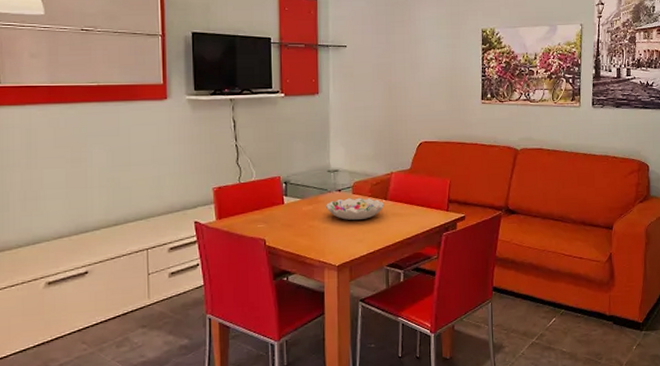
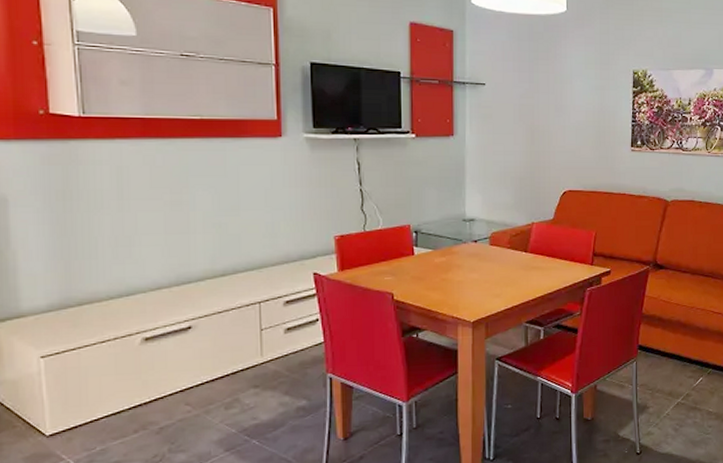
decorative bowl: present [326,197,385,220] -> none [461,249,524,273]

